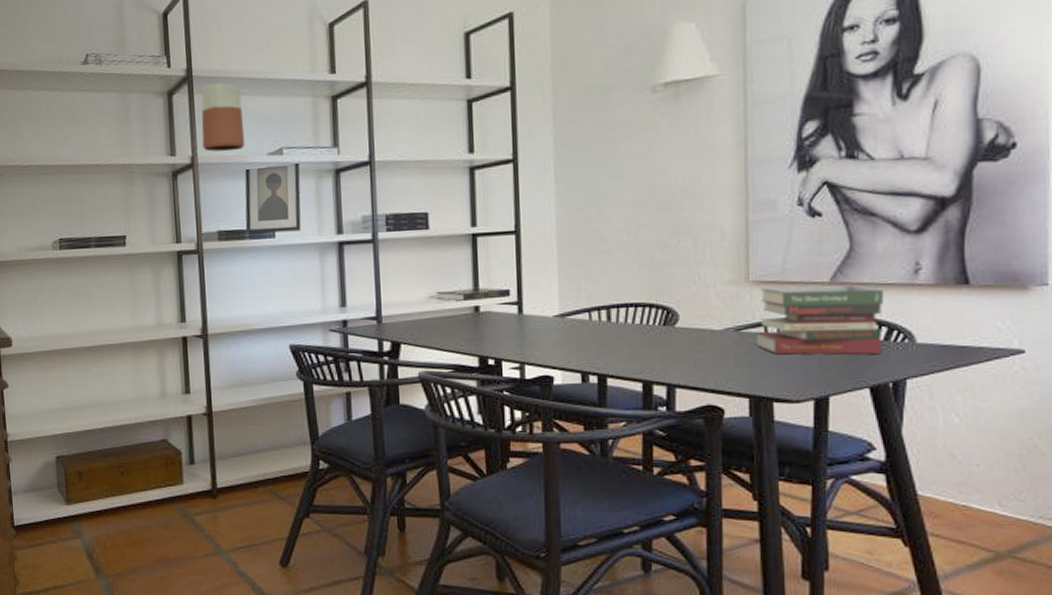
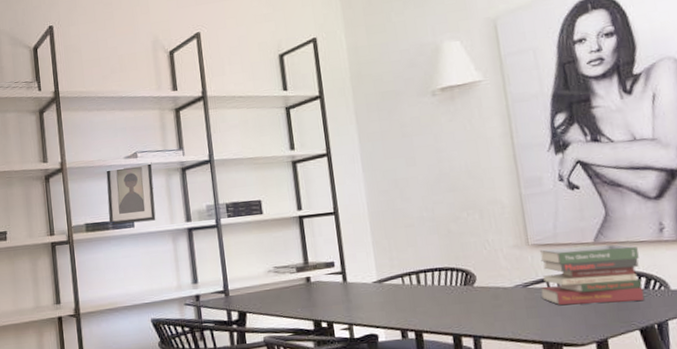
vase: present [201,67,245,152] -> none [67,88,106,158]

